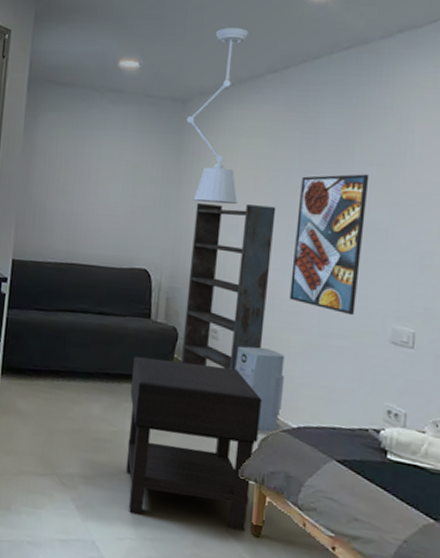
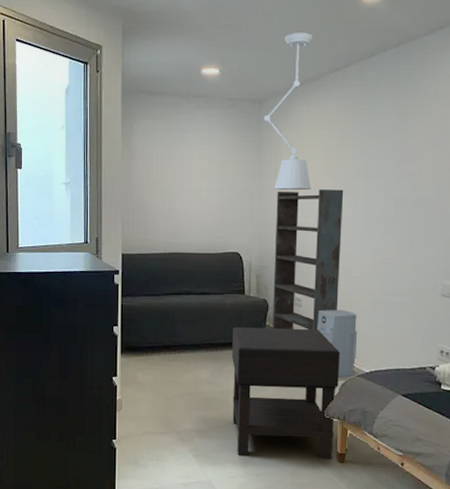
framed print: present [289,174,370,316] -> none [358,156,419,276]

